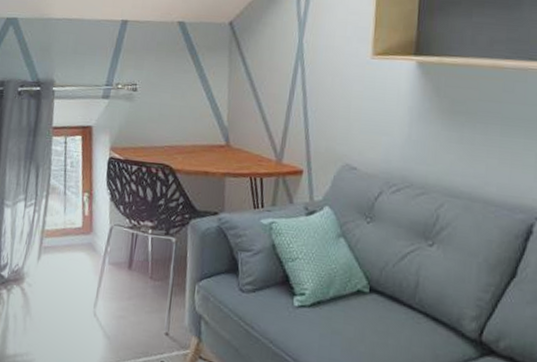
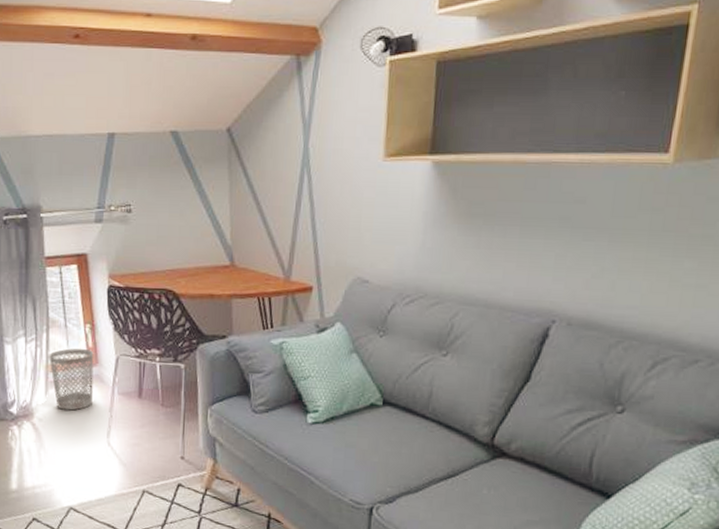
wastebasket: none [45,215,89,278] -> present [49,348,94,411]

